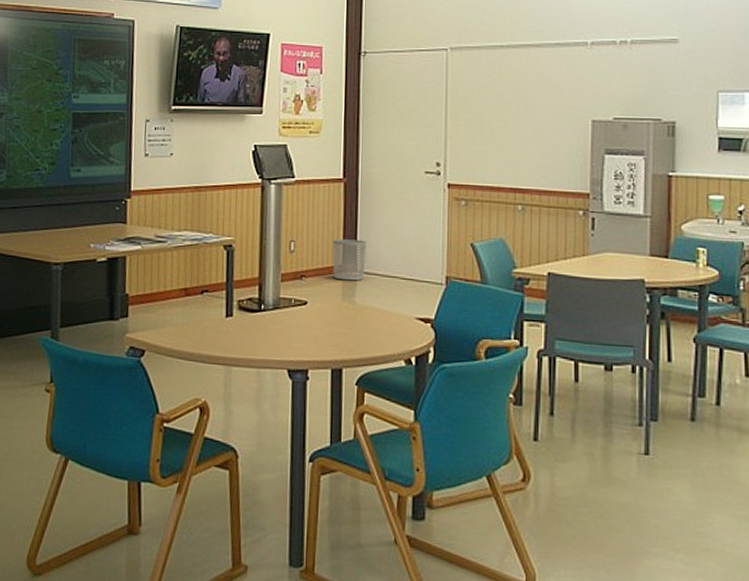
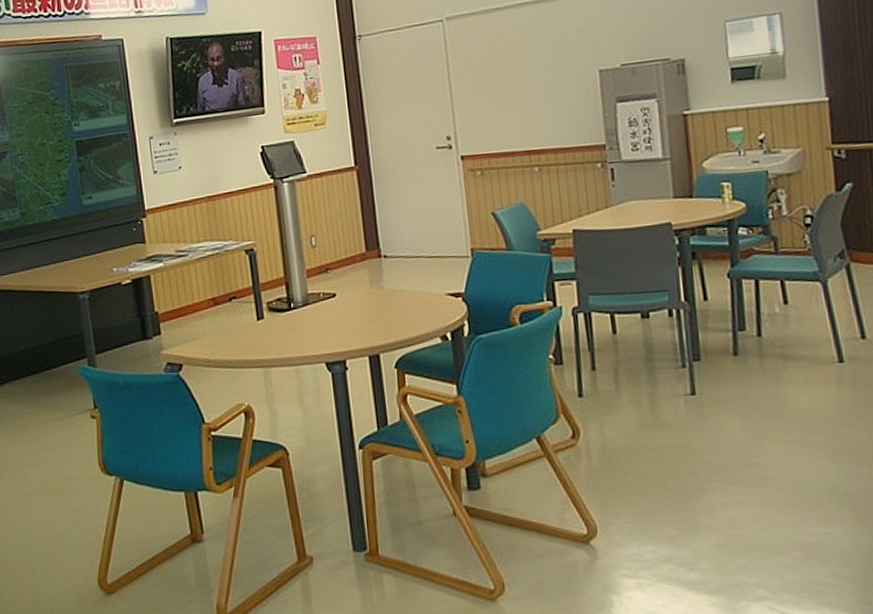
waste bin: present [332,239,367,281] -> none [353,225,389,268]

